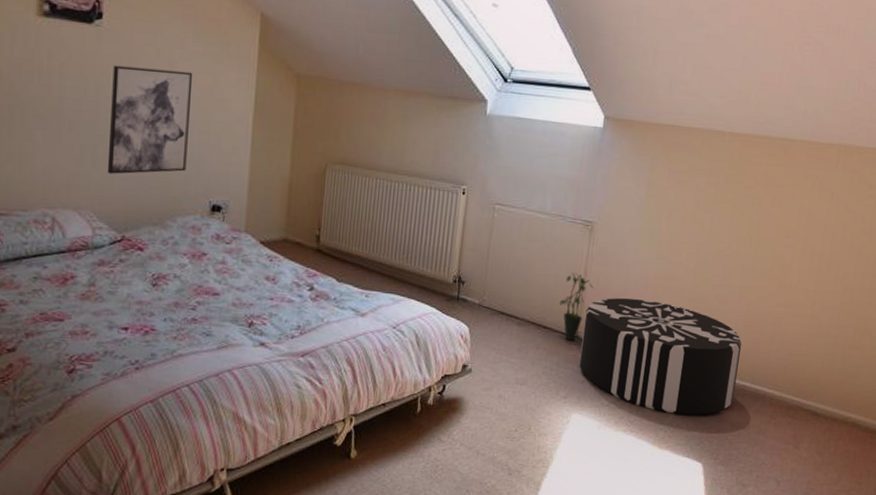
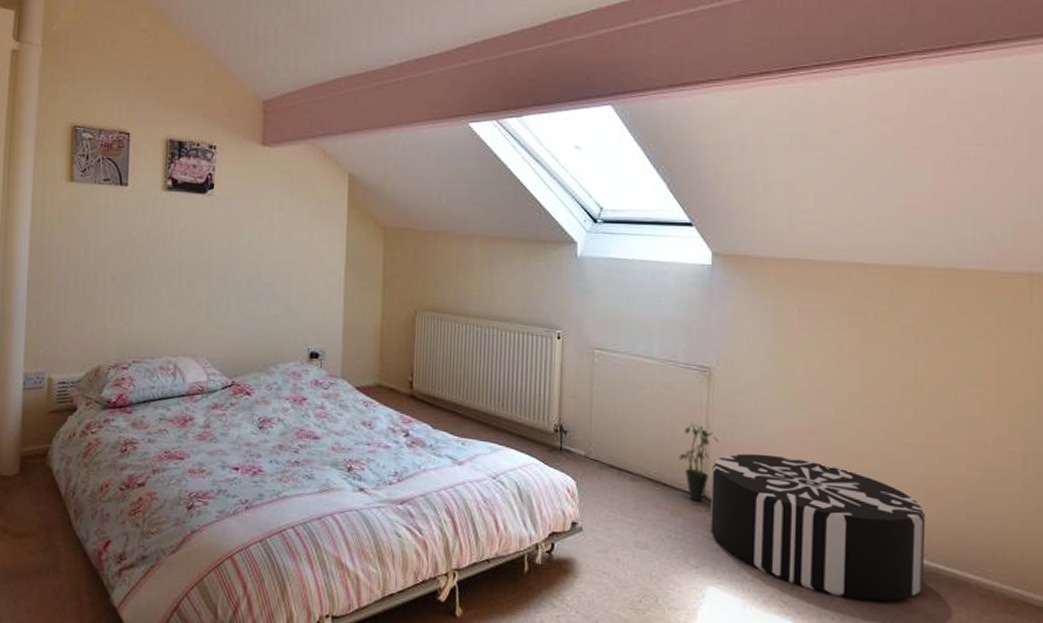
wall art: present [107,65,193,174] -> none [219,228,291,325]

